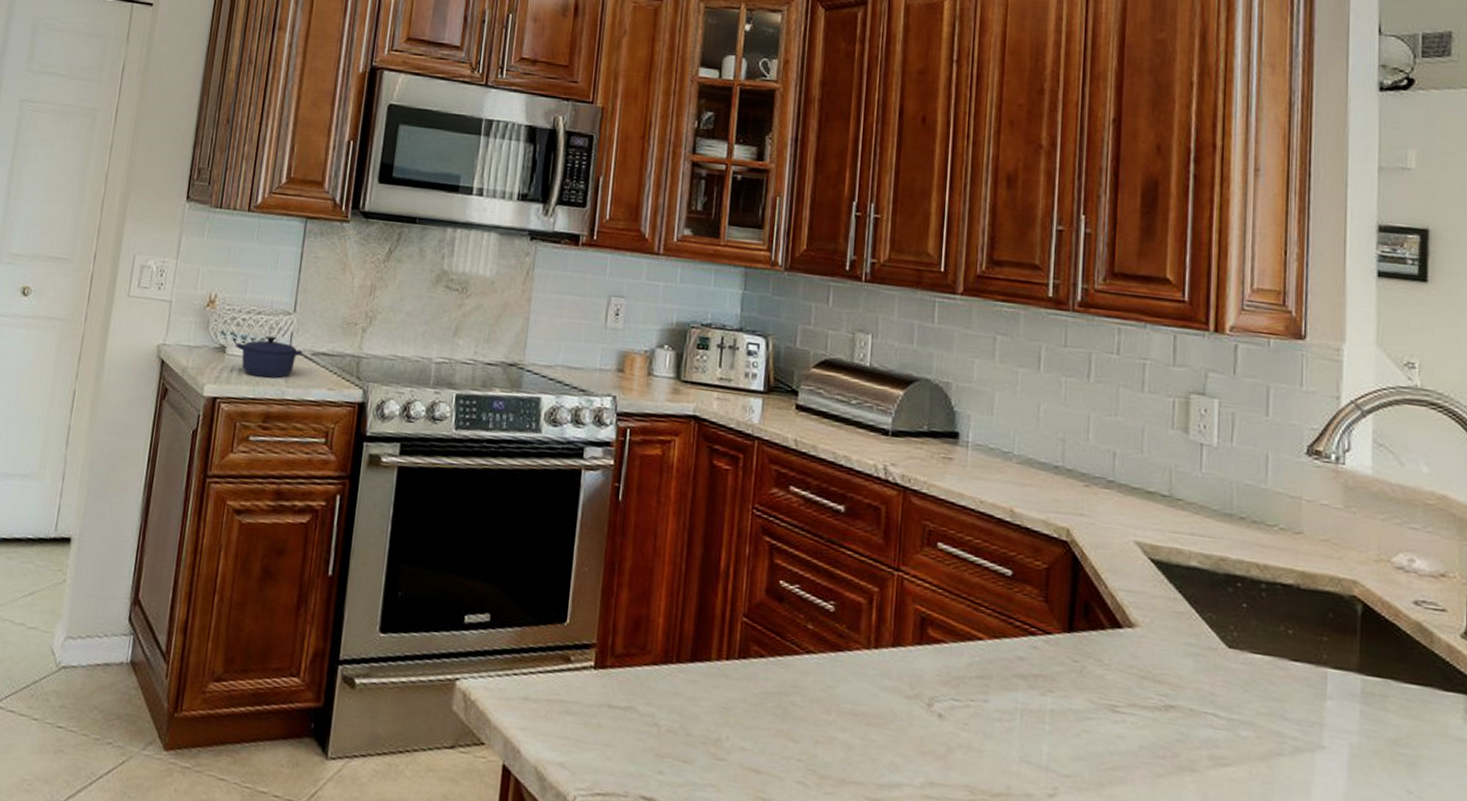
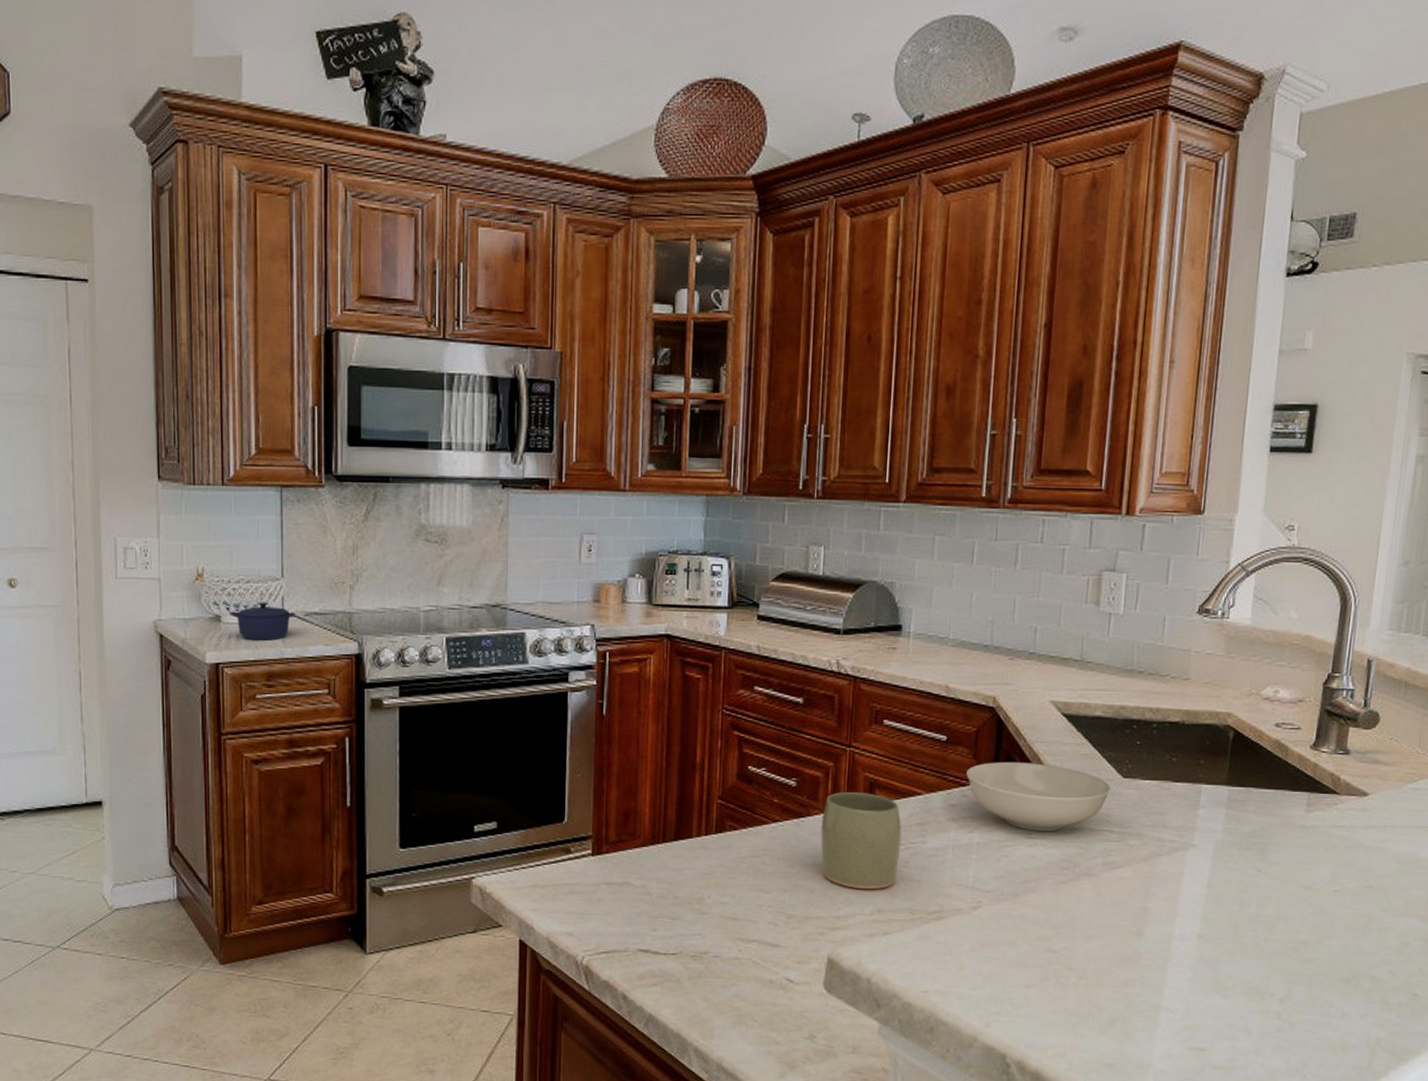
mug: none [861,625,959,755] -> present [820,792,902,890]
bowl: none [1036,609,1213,707] -> present [966,761,1110,832]

